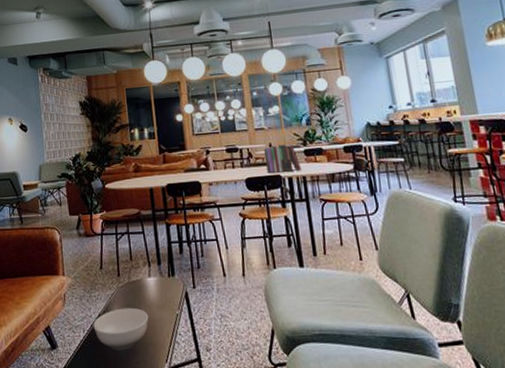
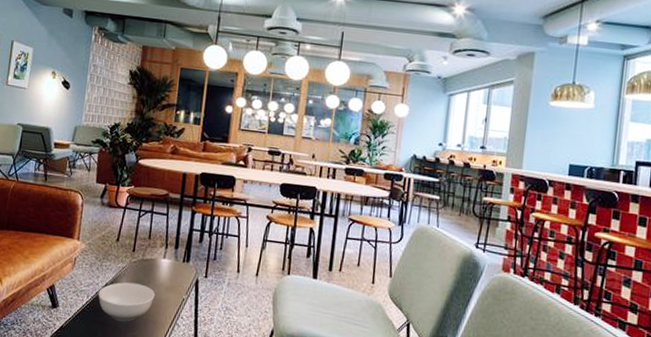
books: present [263,144,302,173] -> none [303,157,339,187]

